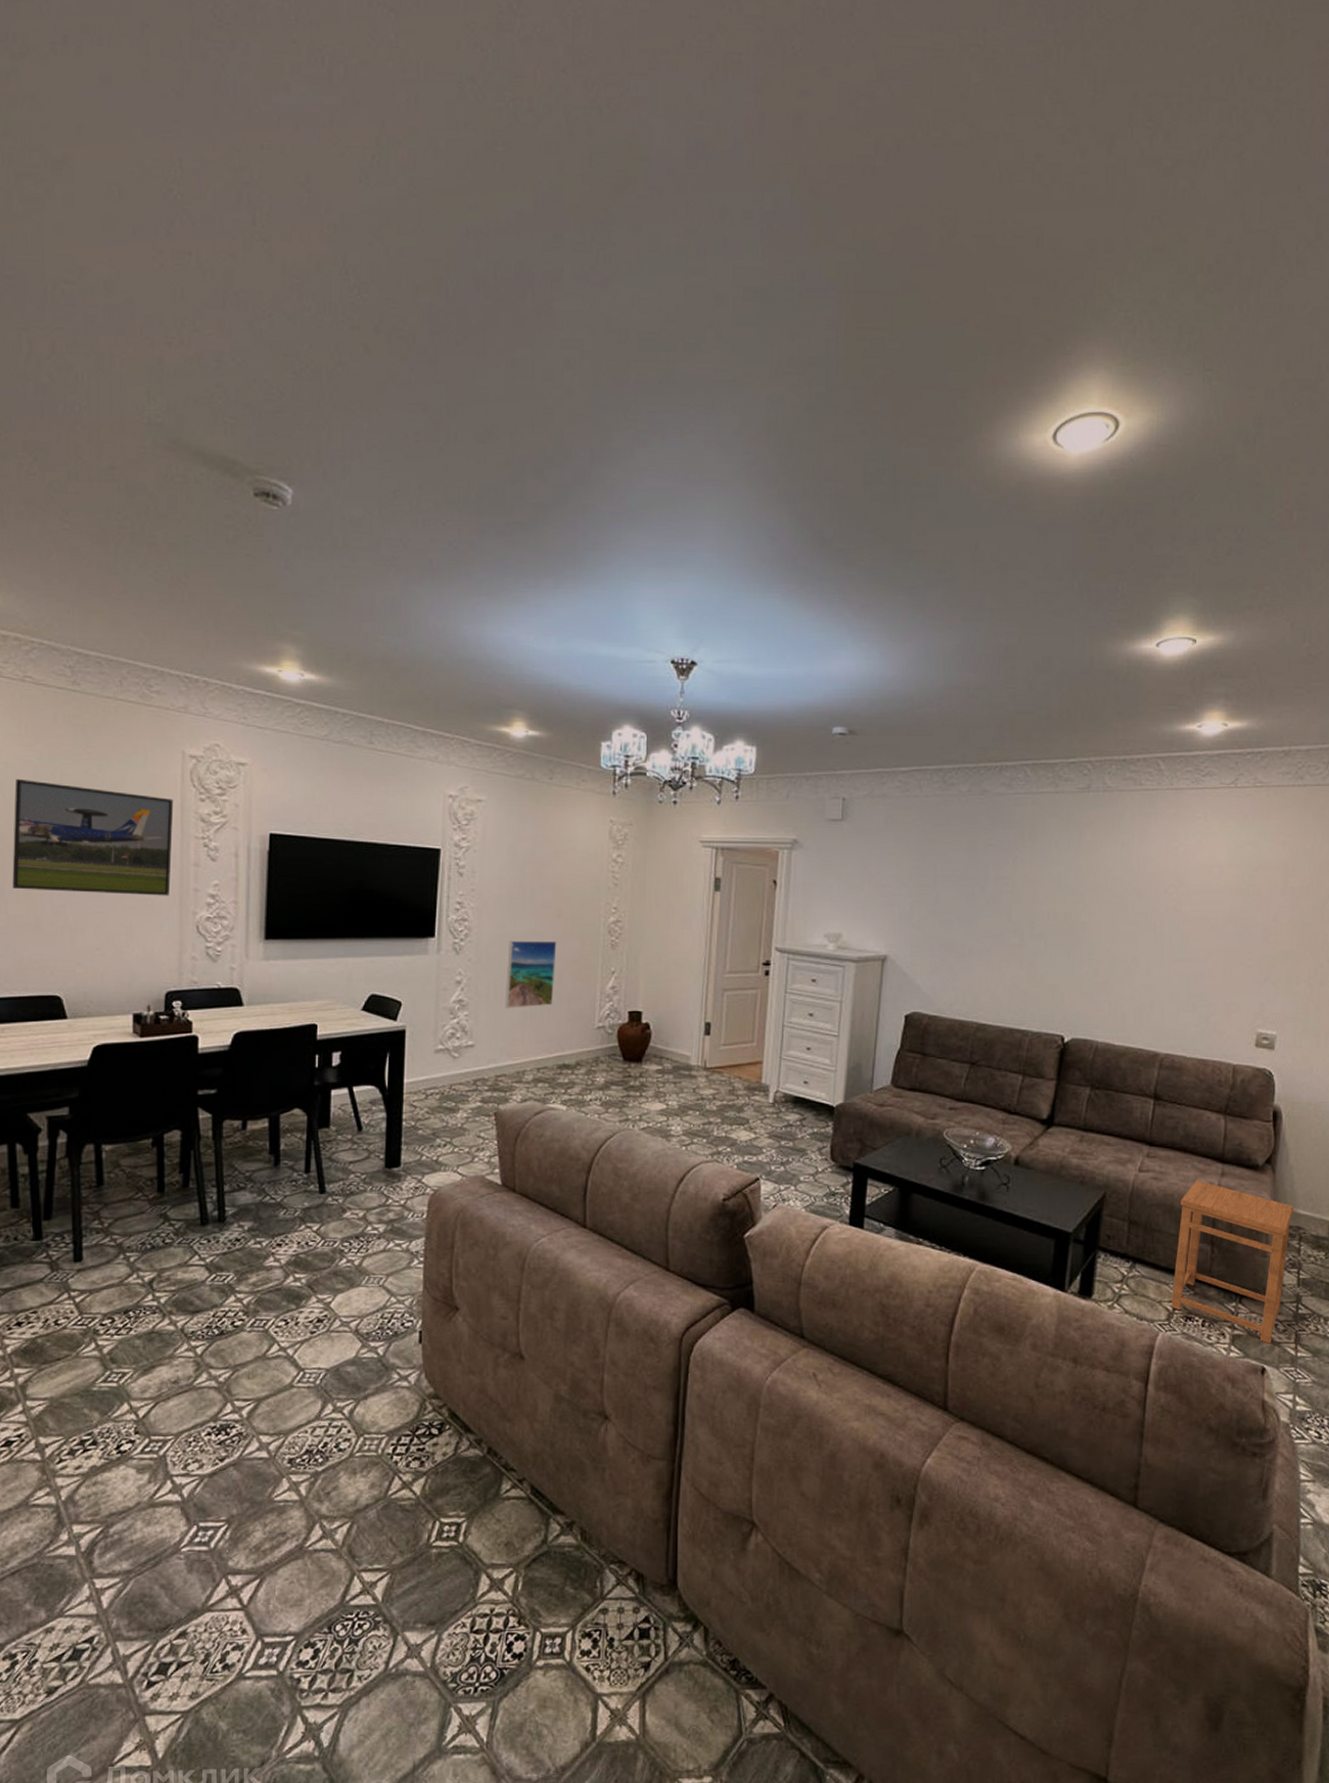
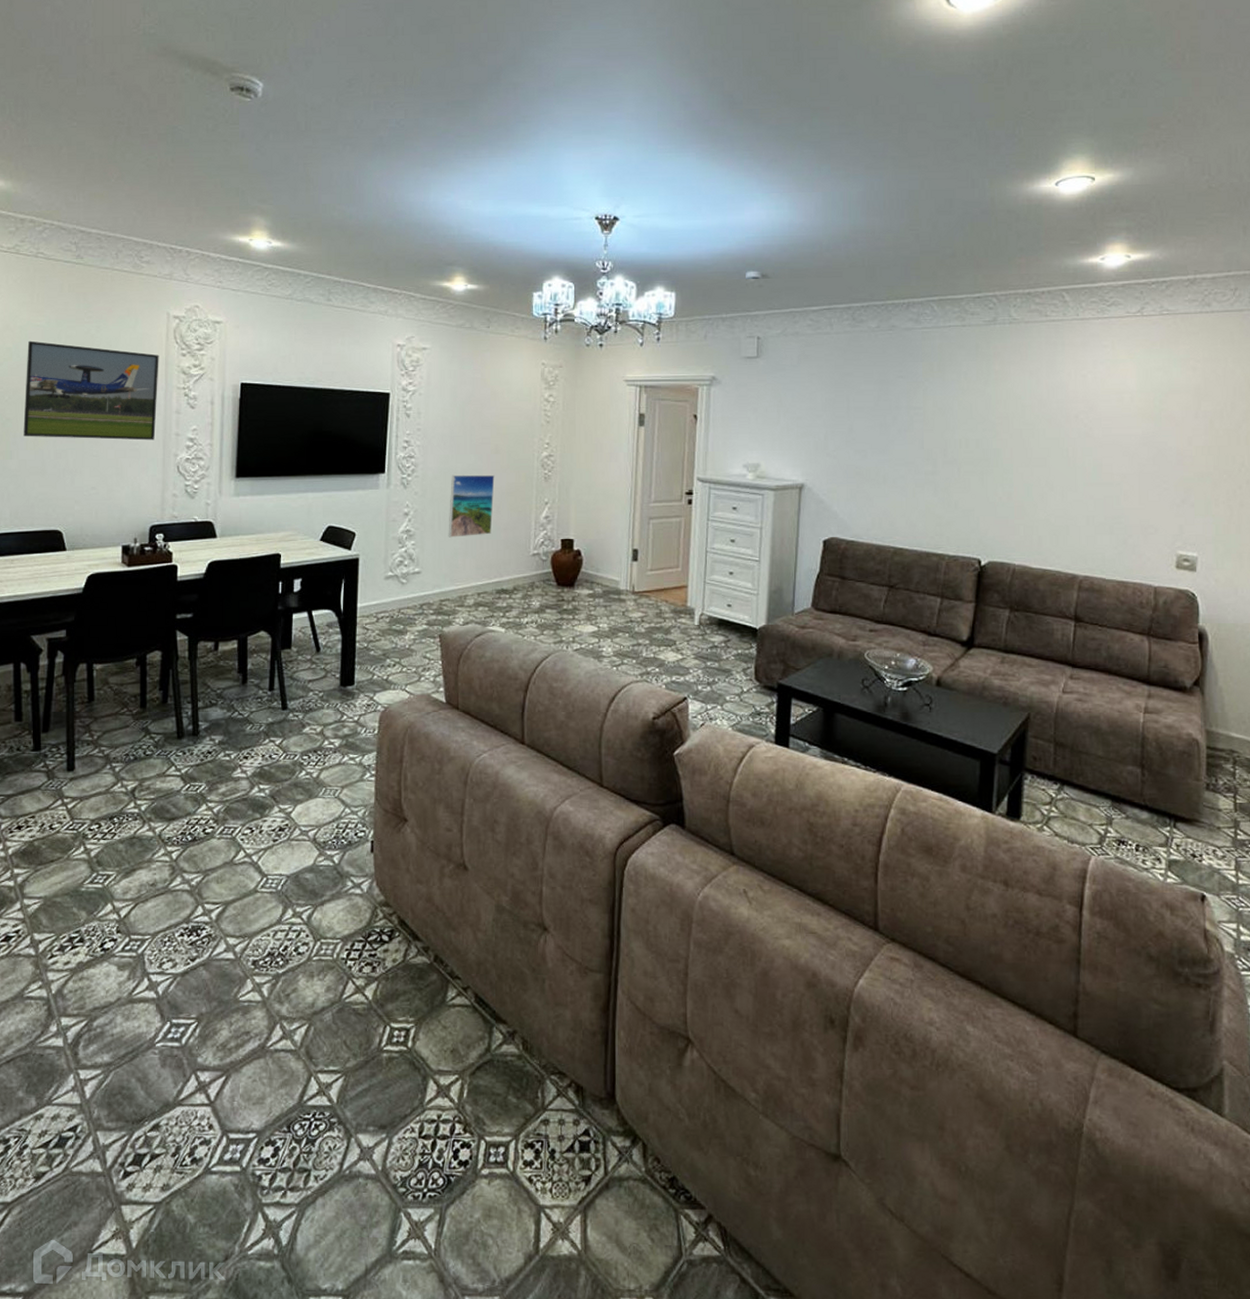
side table: present [1171,1180,1294,1344] -> none [1102,701,1227,870]

